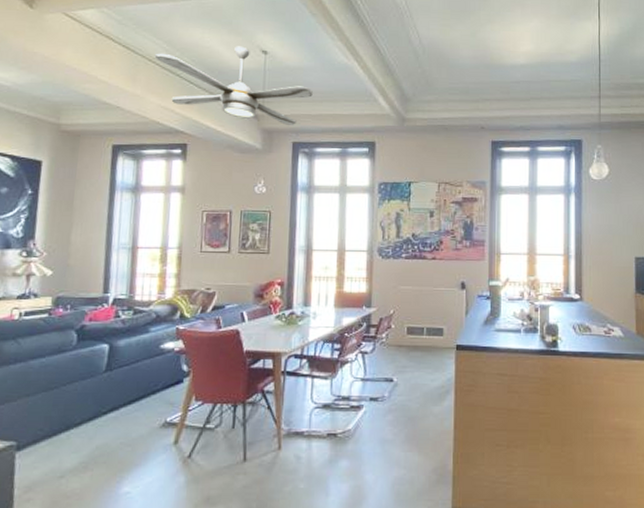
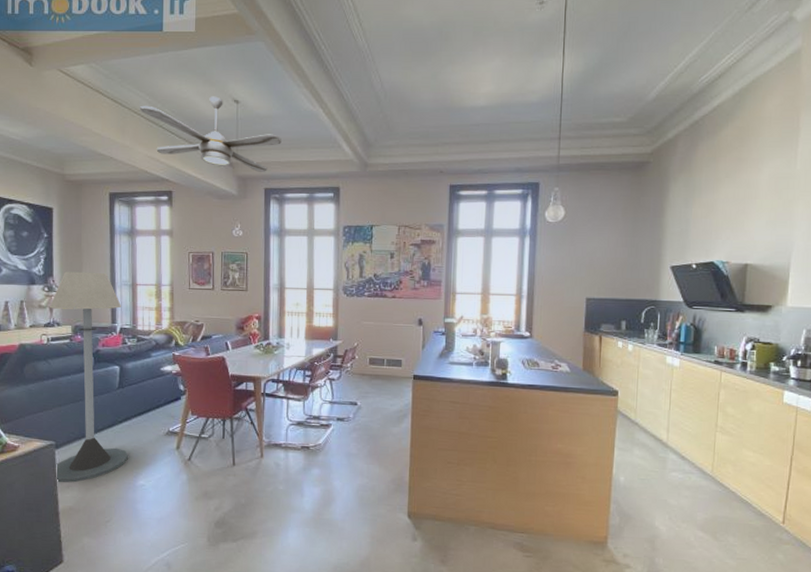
floor lamp: none [11,233,117,496] -> present [49,271,128,483]

